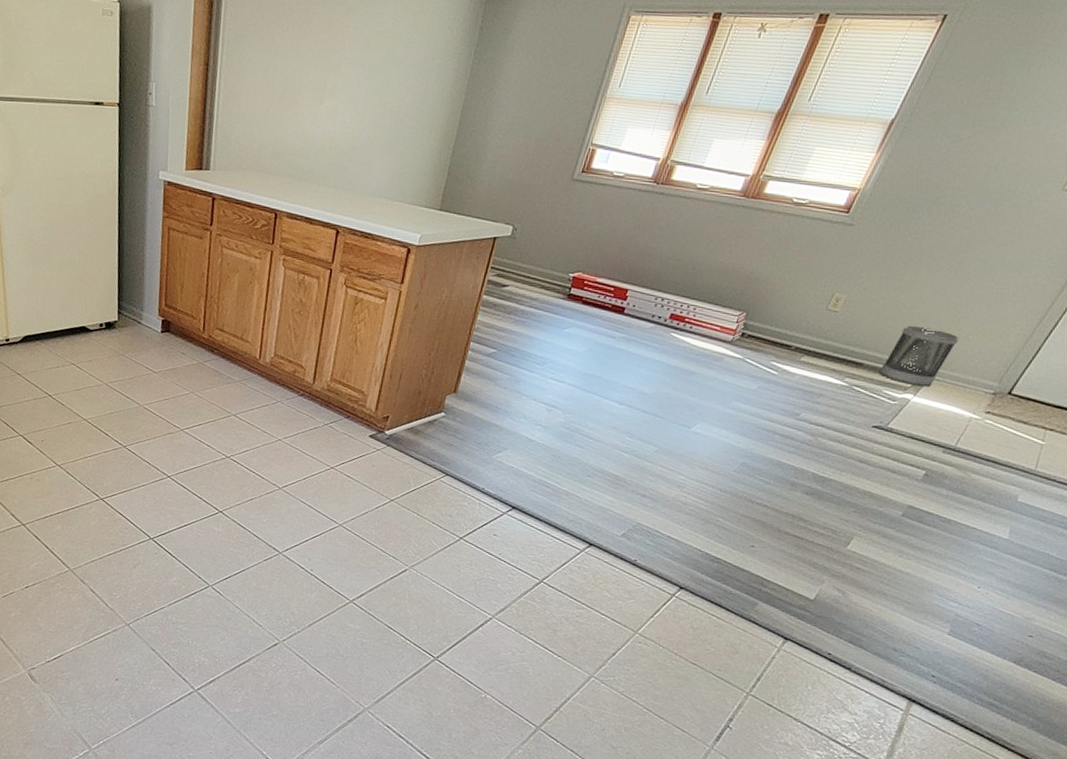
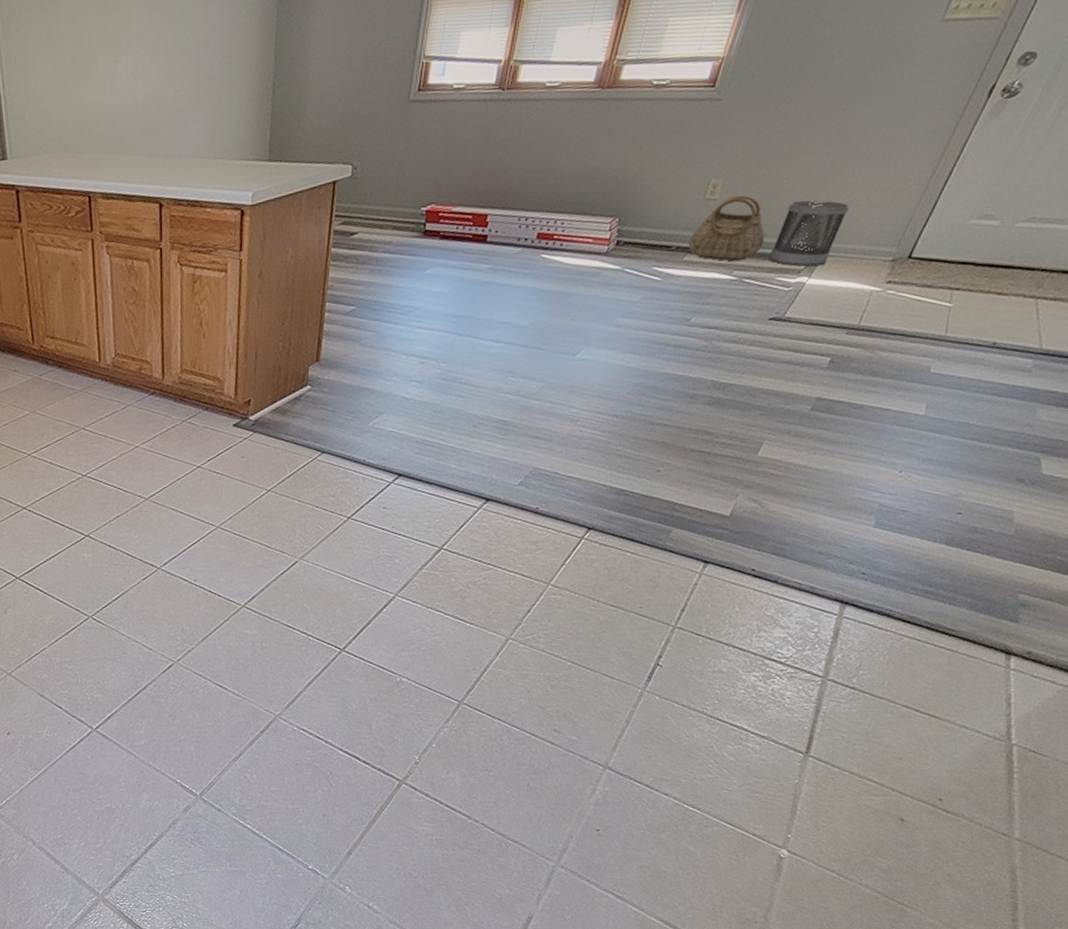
basket: none [806,311,879,370] -> present [688,194,765,262]

